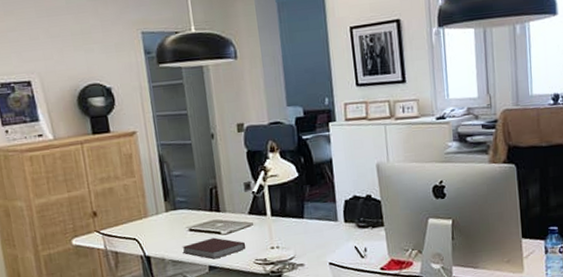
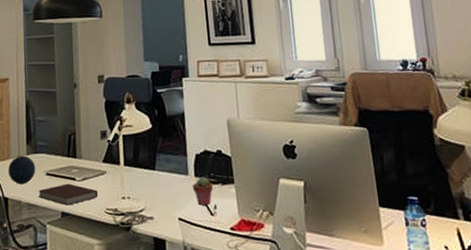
decorative orb: none [146,213,178,243] -> present [8,155,36,185]
potted succulent: none [342,221,363,249] -> present [192,176,213,206]

